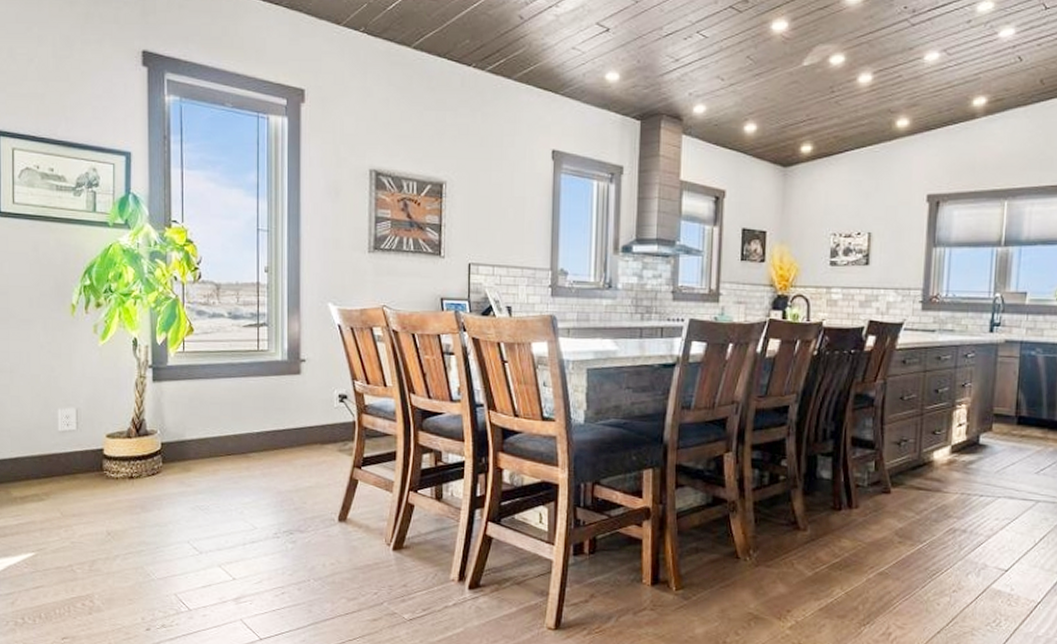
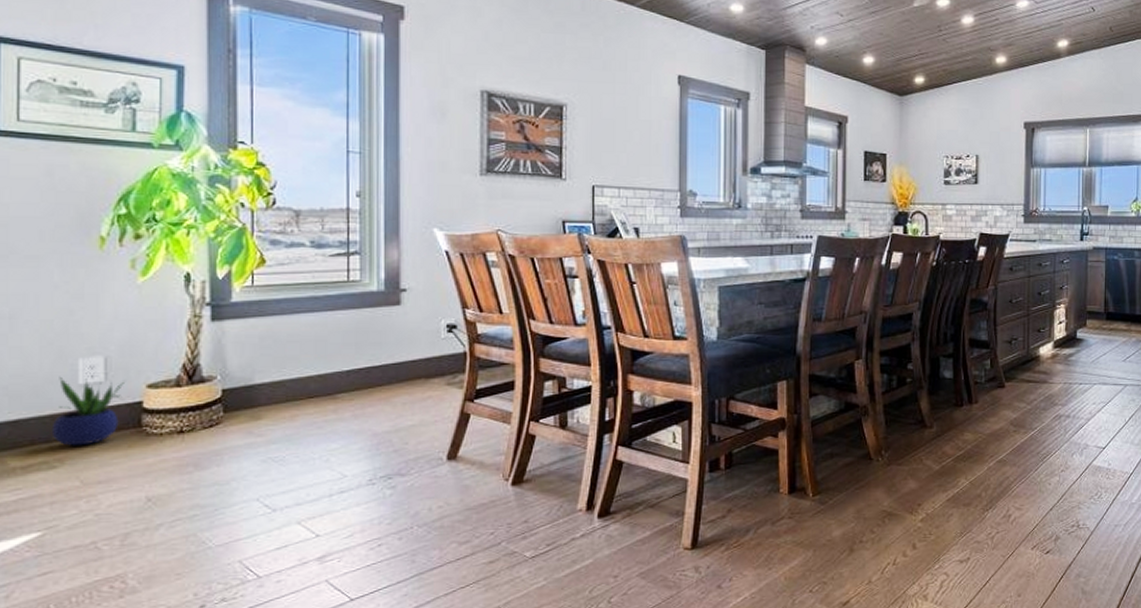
potted plant: none [40,423,90,483] -> present [51,376,124,446]

